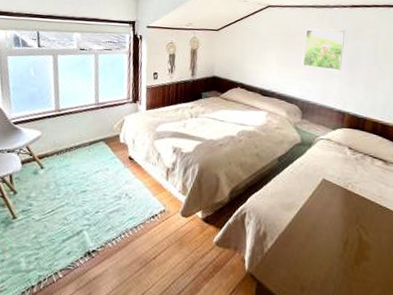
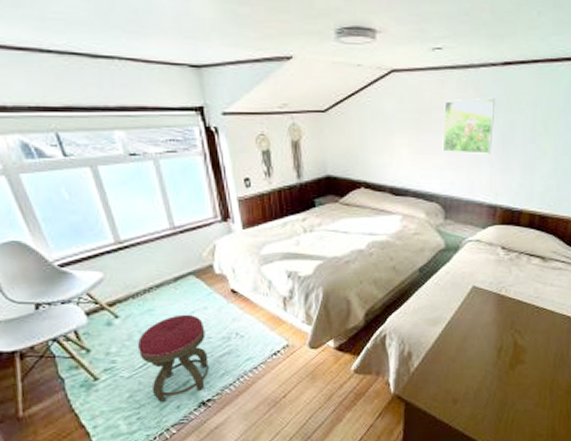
stool: none [50,172,104,248] -> present [137,314,209,403]

